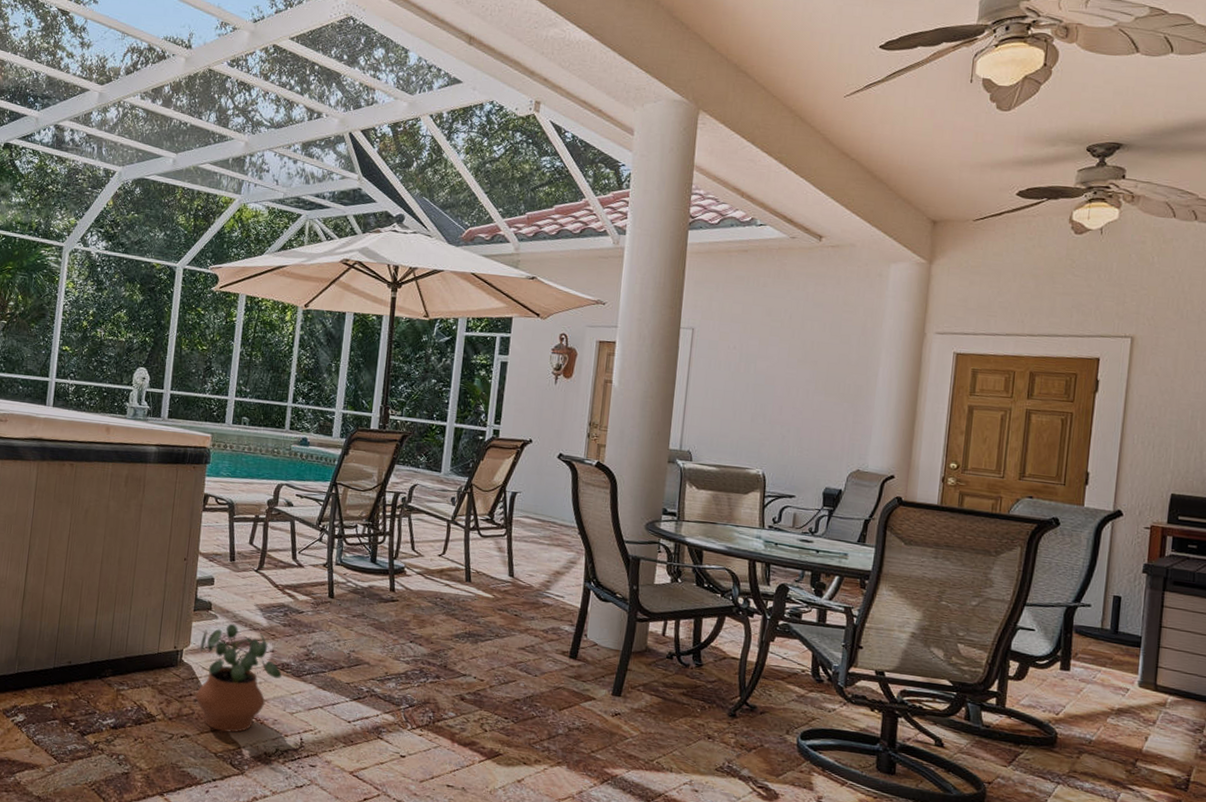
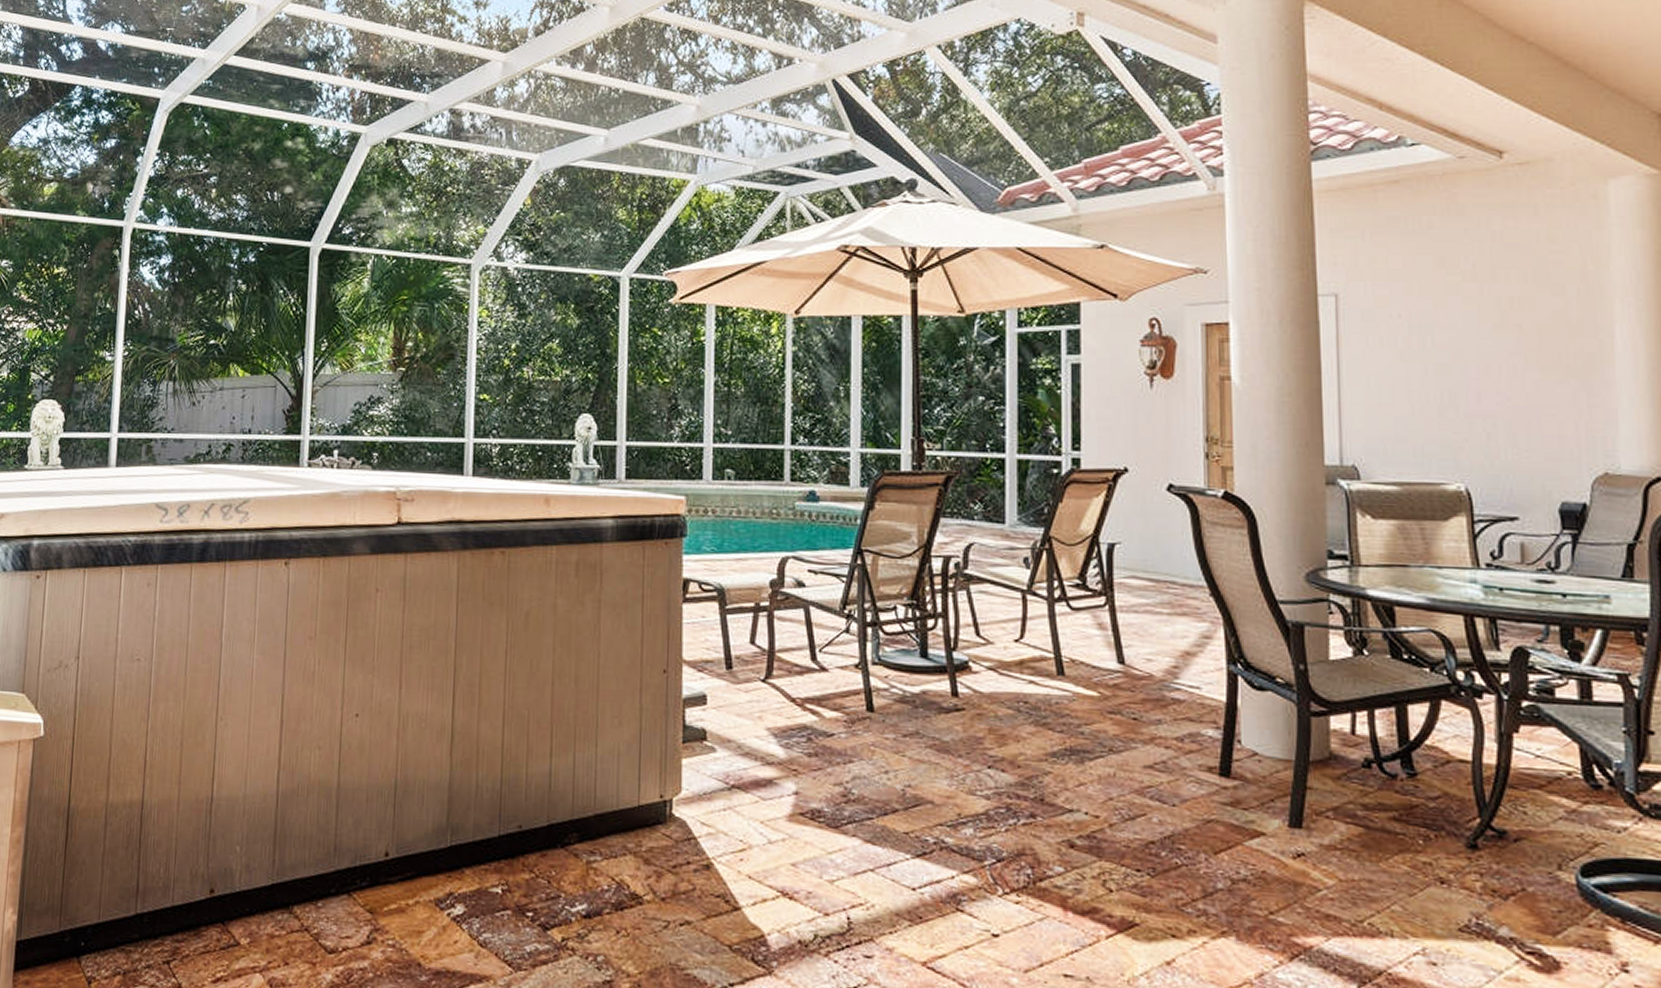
potted plant: present [196,623,282,733] -> none [695,757,812,915]

